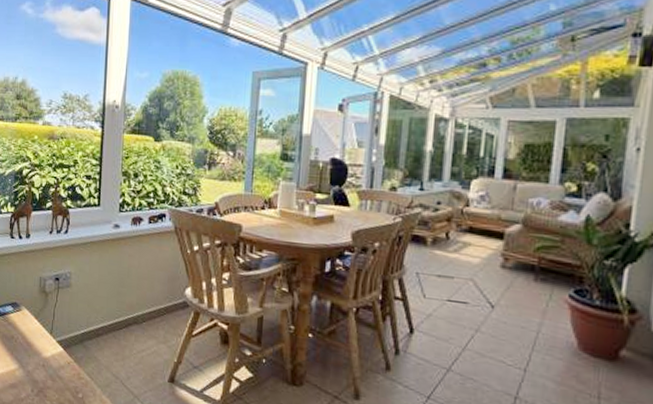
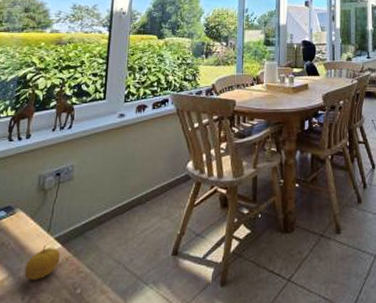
fruit: none [32,345,63,377] -> present [24,244,61,281]

